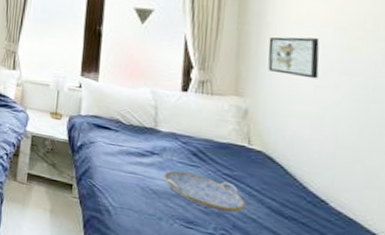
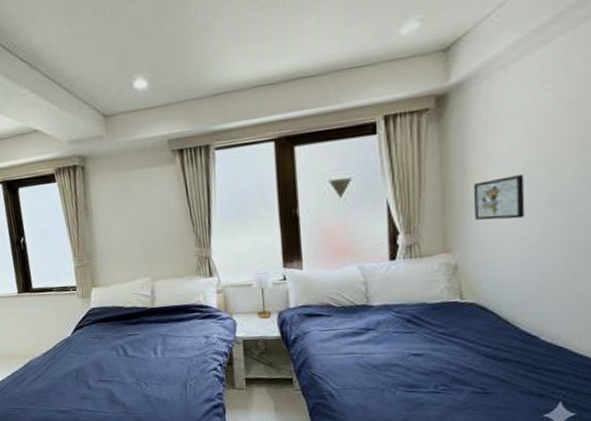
serving tray: present [163,170,246,213] -> none [381,340,463,370]

